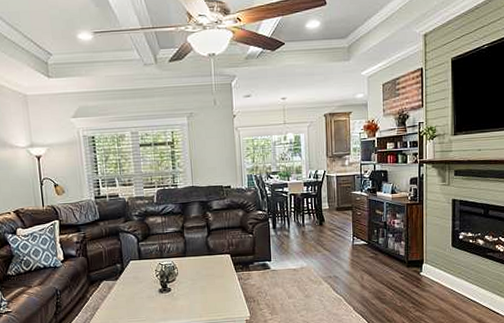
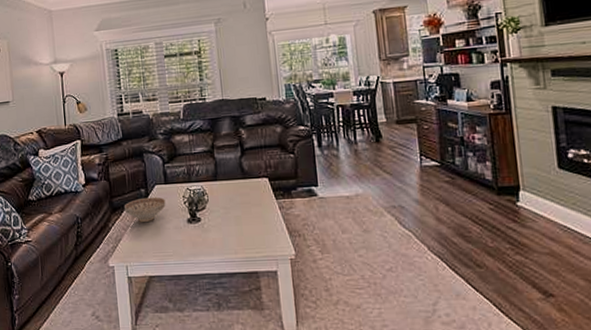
decorative bowl: none [101,271,140,293] -> present [124,196,166,222]

